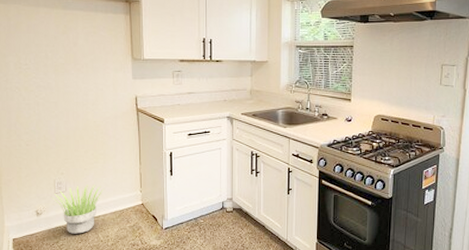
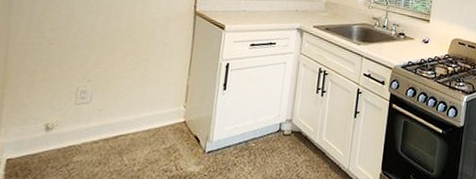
potted plant: present [52,185,105,234] -> none [70,95,141,156]

